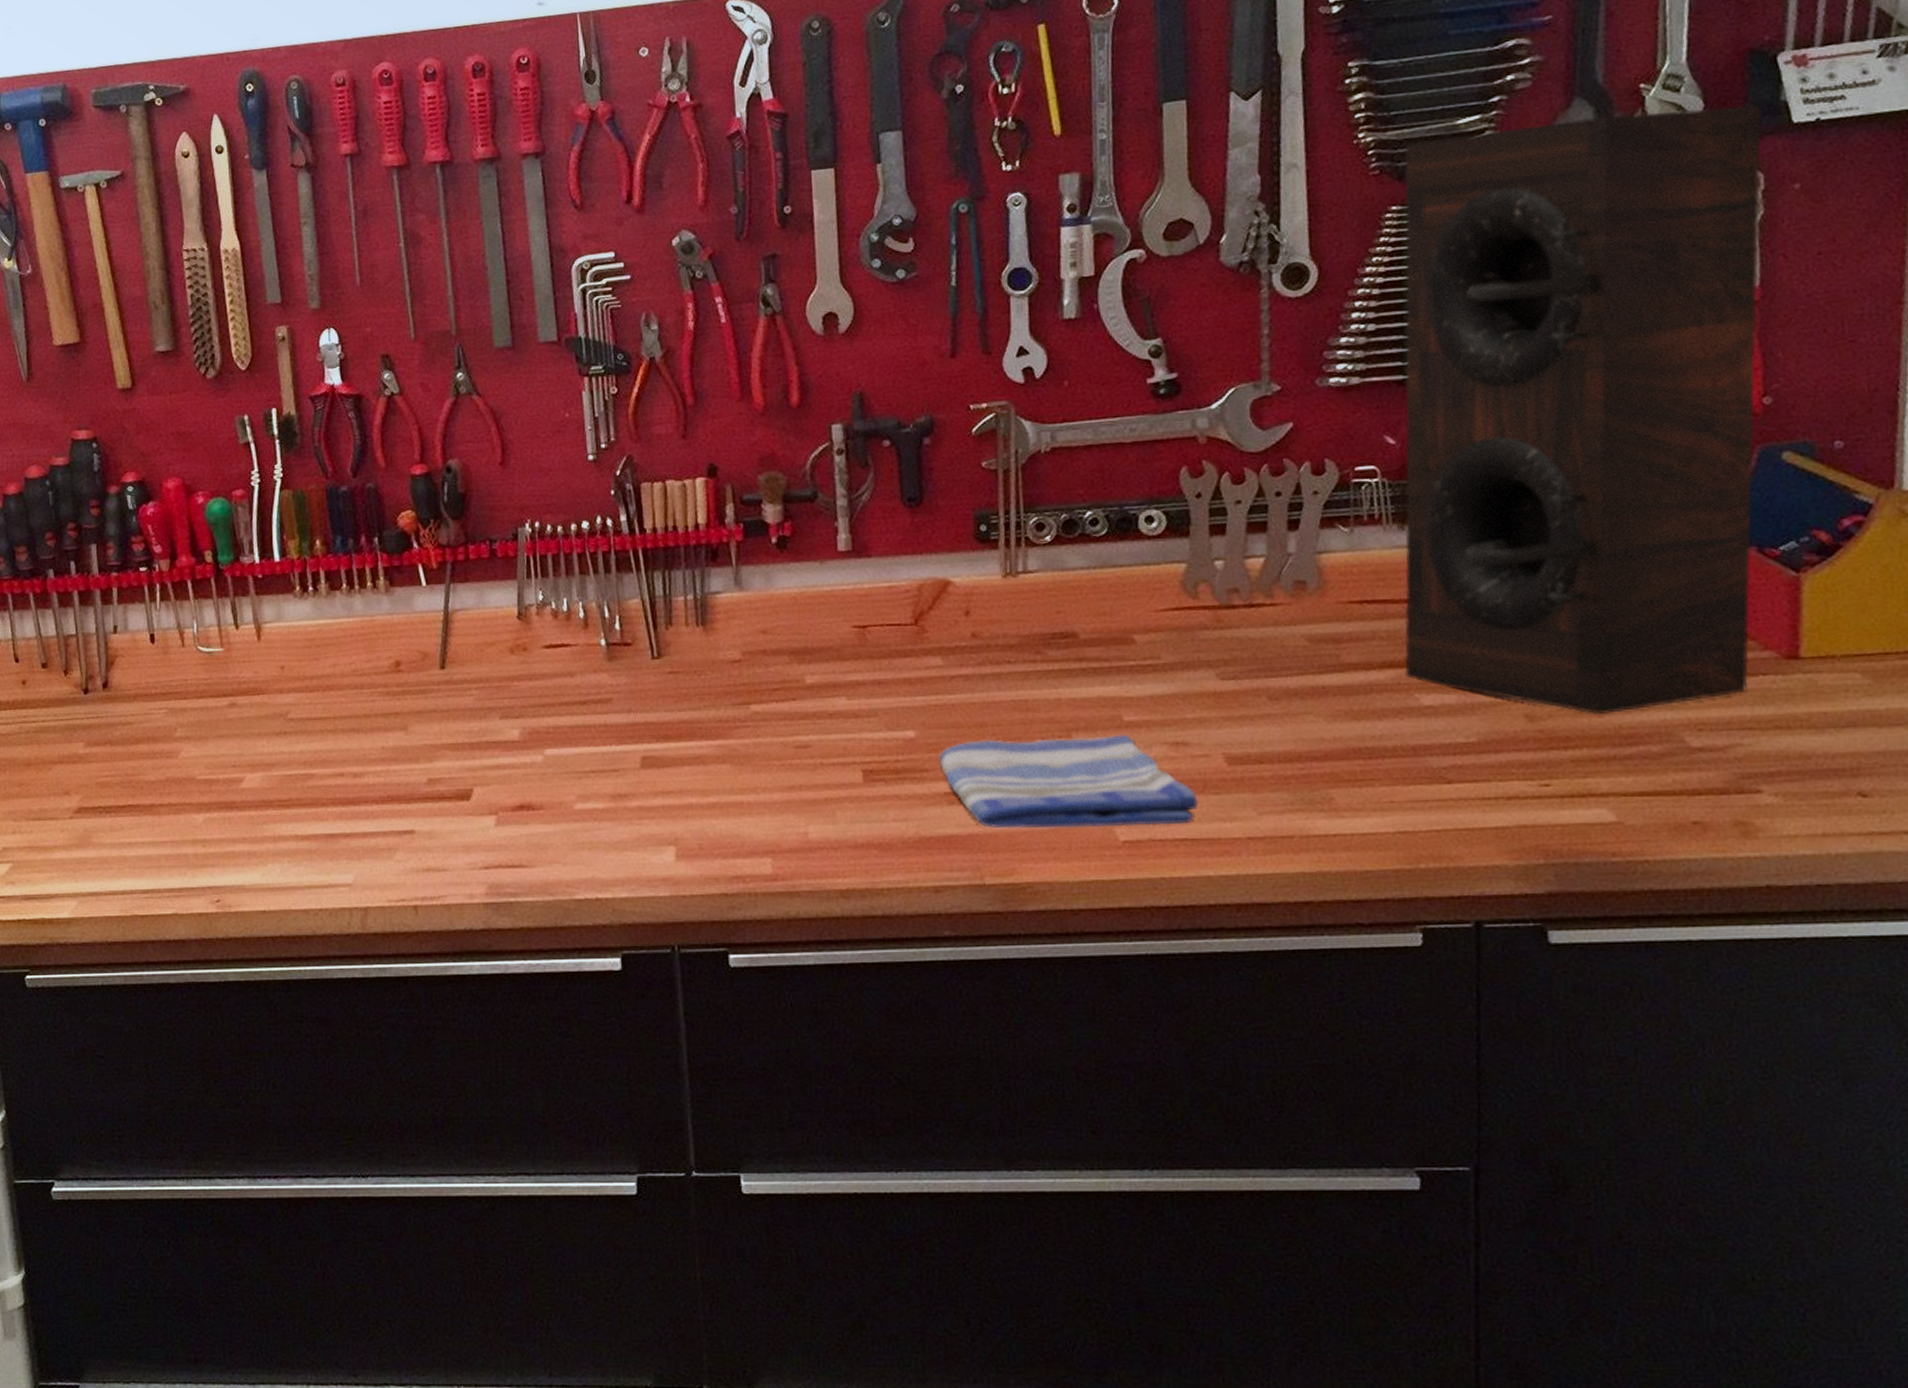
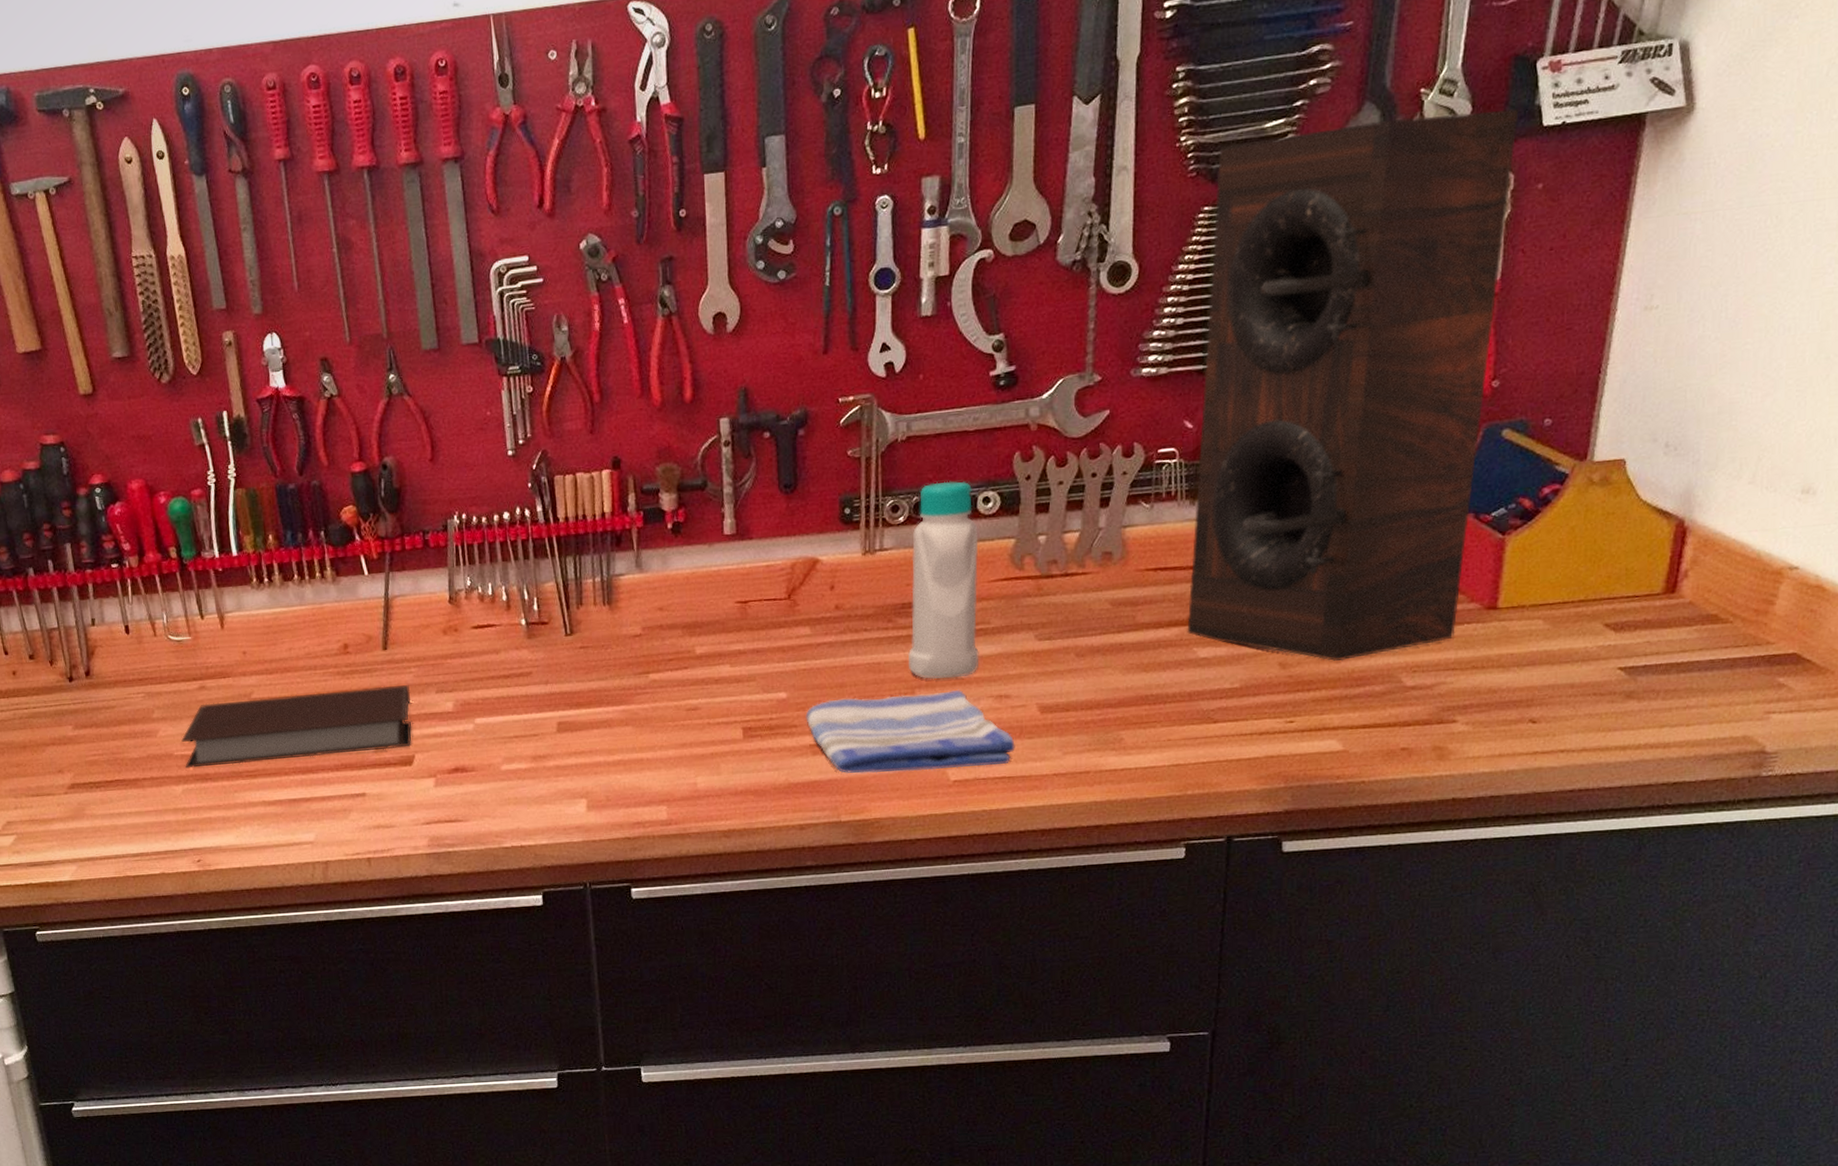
notebook: none [206,709,471,795] -> present [181,685,412,768]
bottle: none [1060,497,1149,722] -> present [907,481,979,680]

